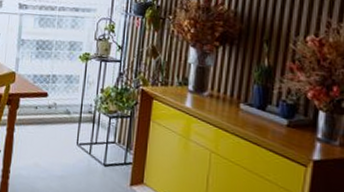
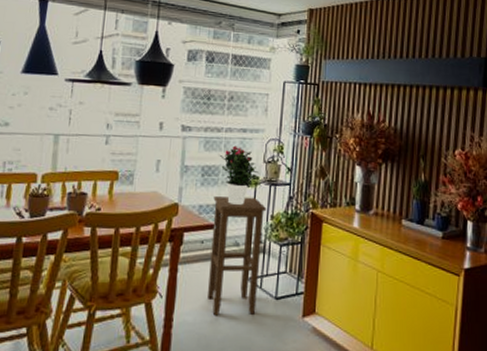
stool: none [39,68,98,177] -> present [206,196,267,316]
potted flower: none [53,23,91,77] -> present [219,145,260,205]

